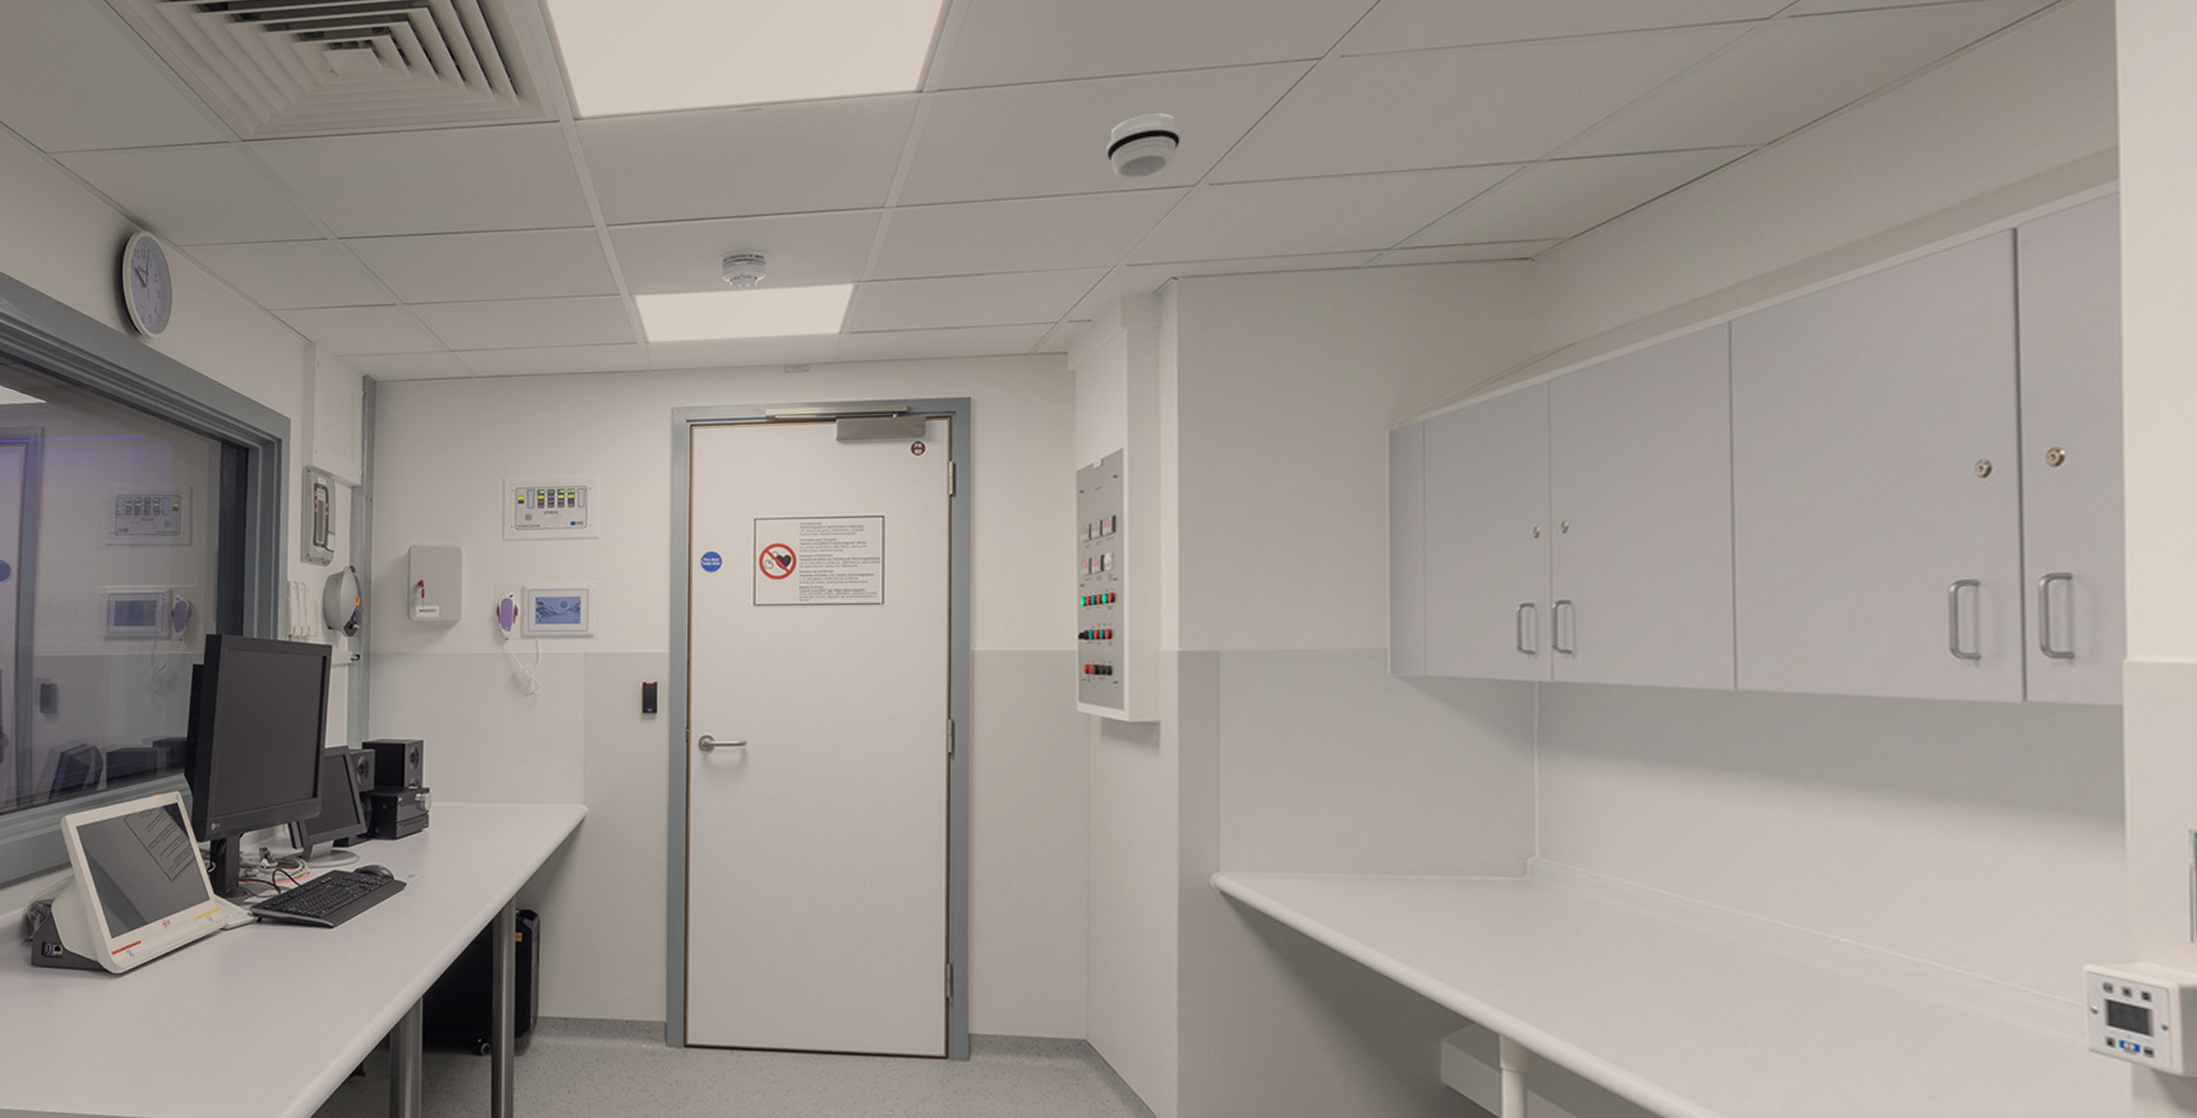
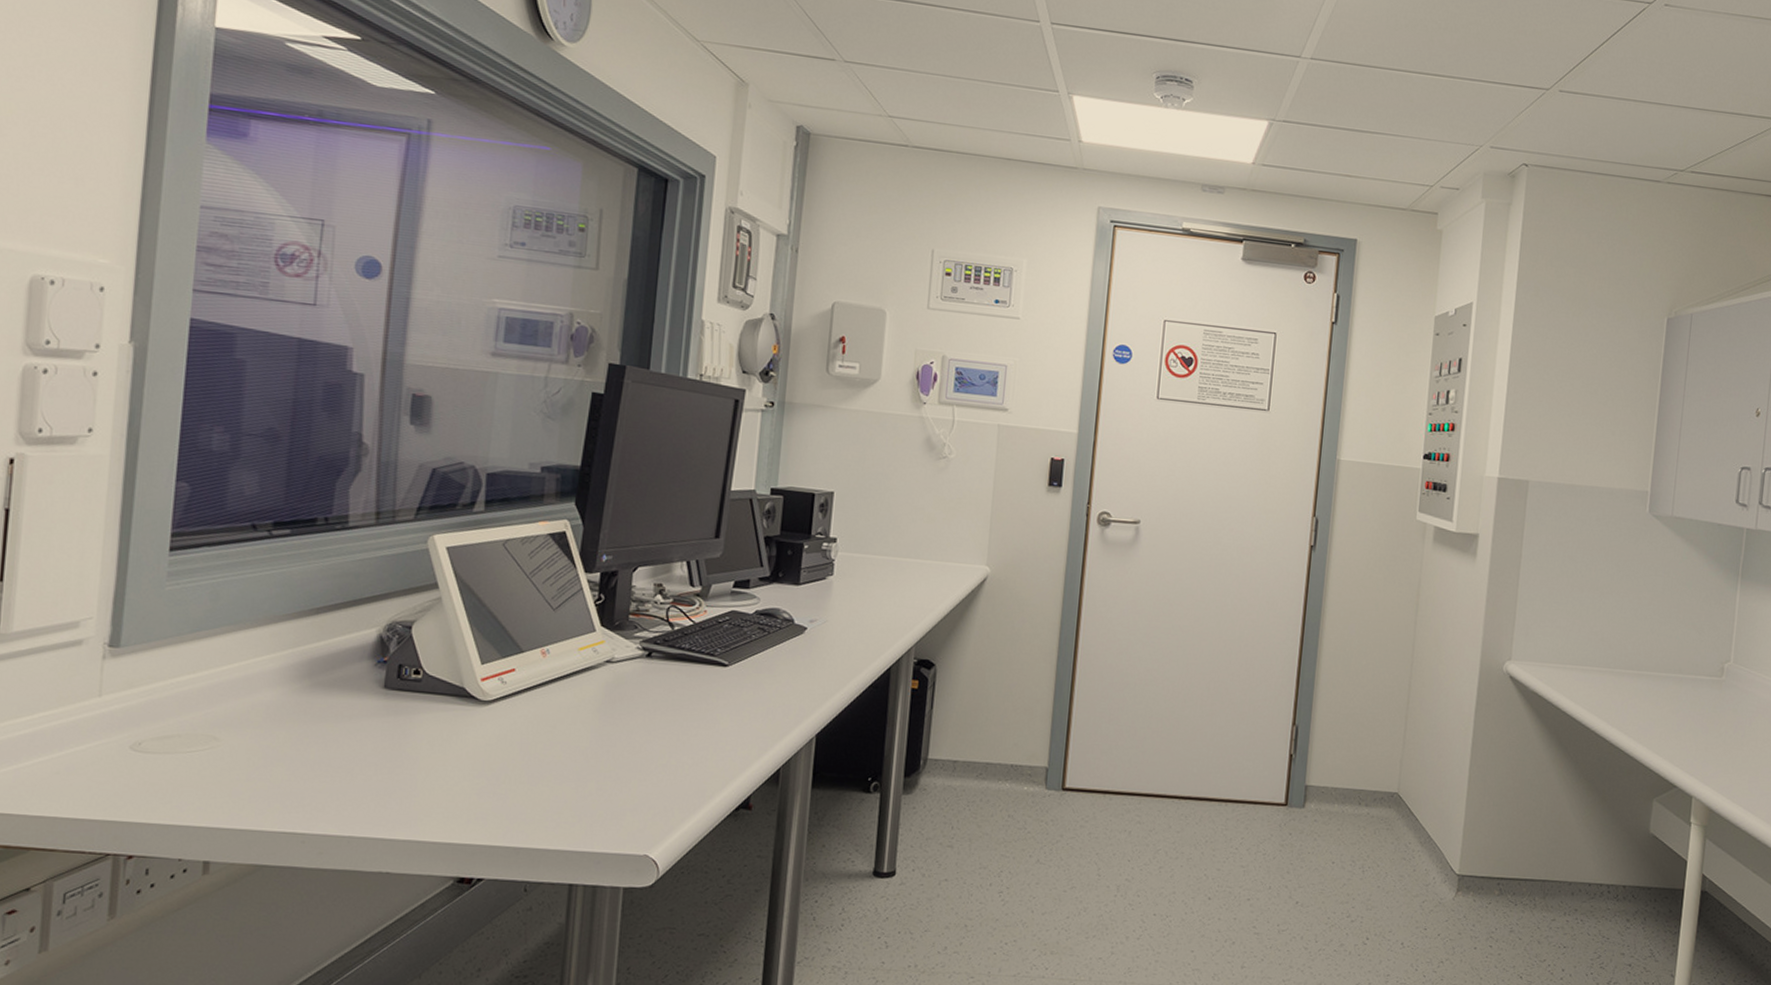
smoke detector: present [1107,112,1180,179] -> none [1484,20,1542,75]

